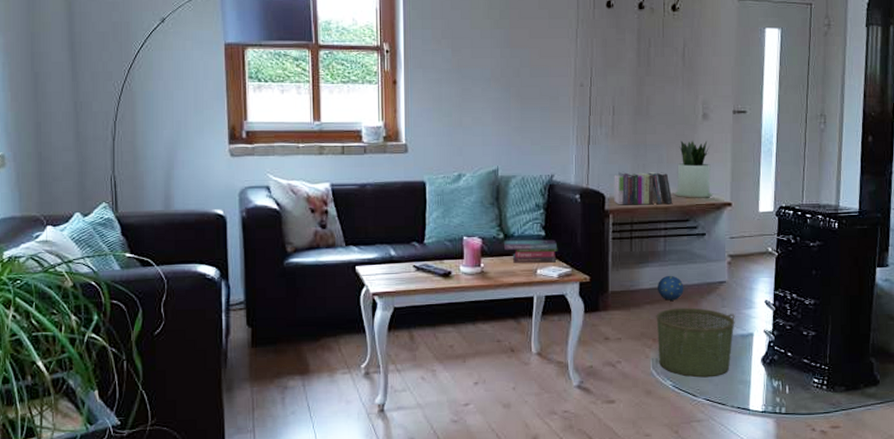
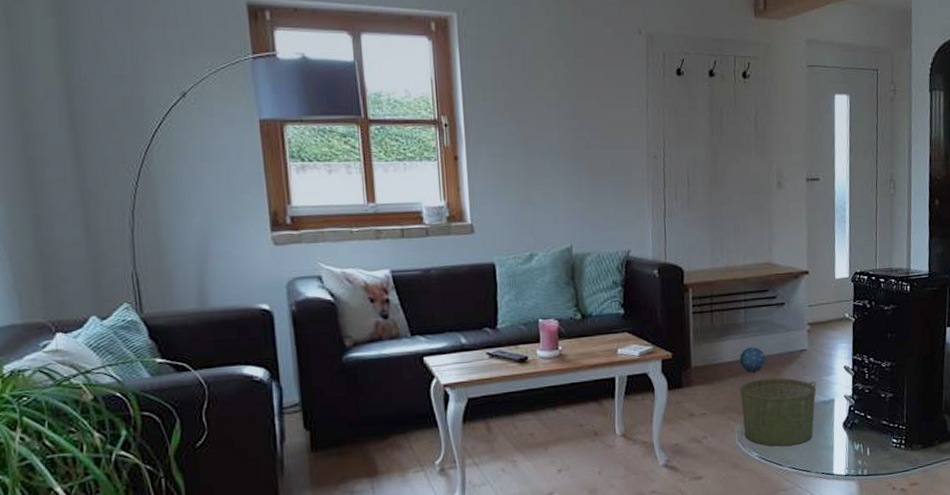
books: present [504,239,558,264] -> none [582,317,638,344]
books: present [614,171,673,205] -> none [691,242,752,279]
planter: present [674,140,714,198] -> none [752,209,791,269]

